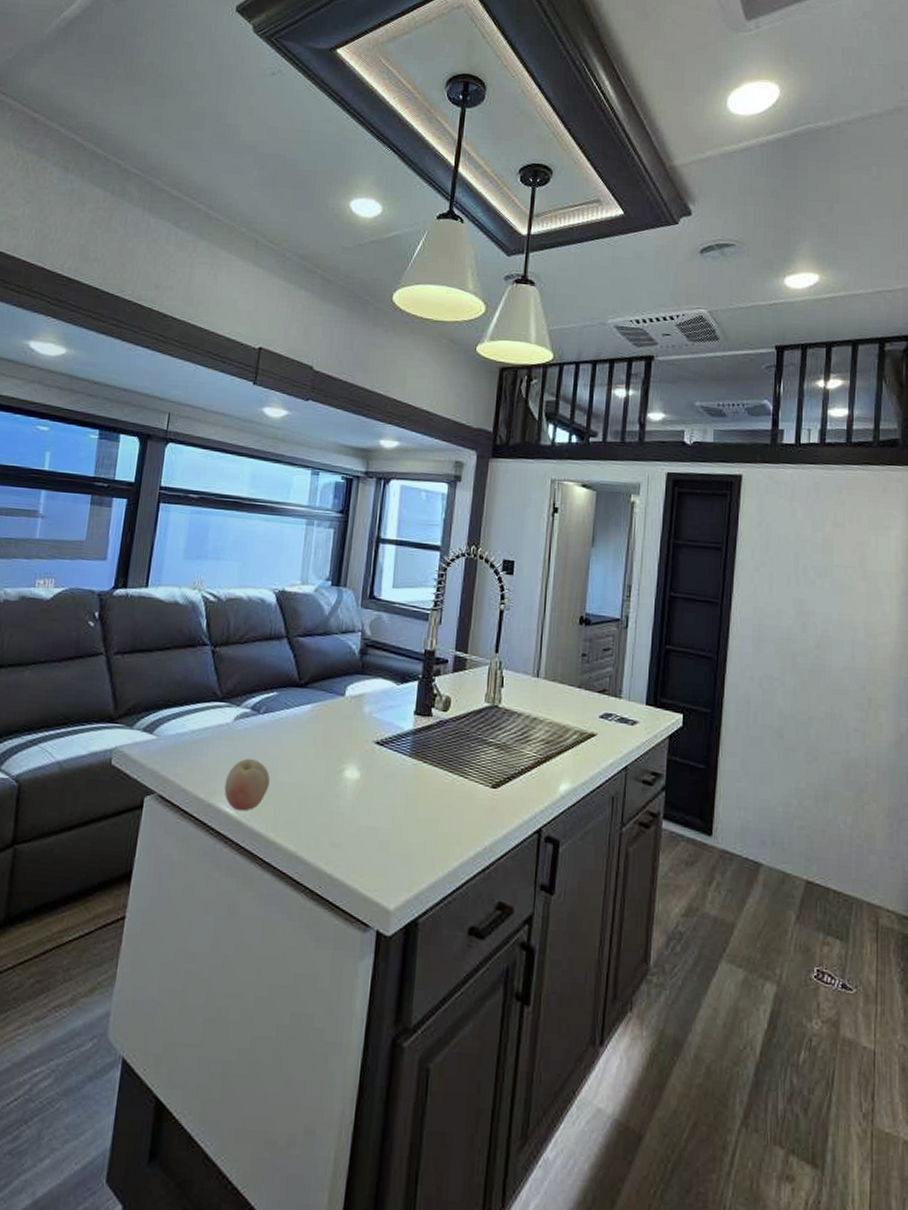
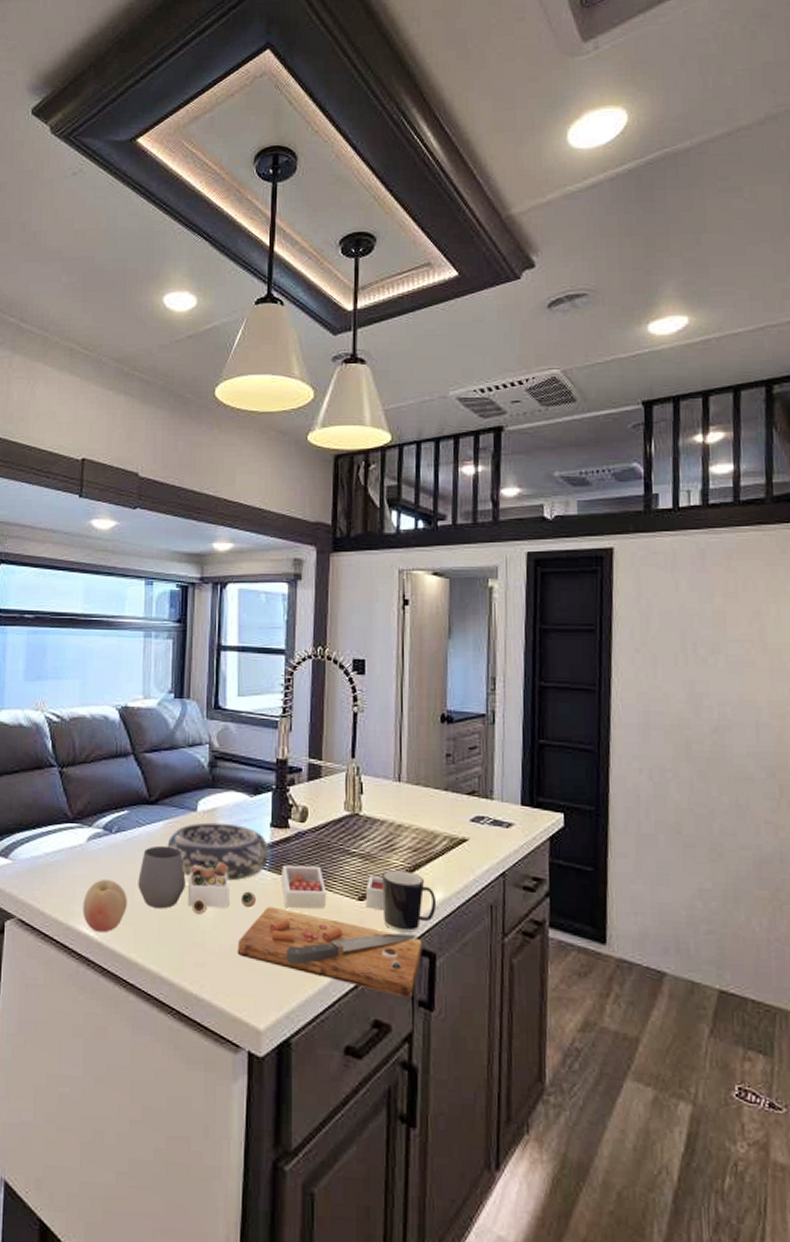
cup: none [281,727,329,790] -> present [138,845,186,909]
decorative bowl: none [313,707,412,765] -> present [167,822,270,881]
cutting board: none [329,746,548,882] -> present [187,862,423,998]
mug: none [513,759,564,821] -> present [382,869,437,934]

